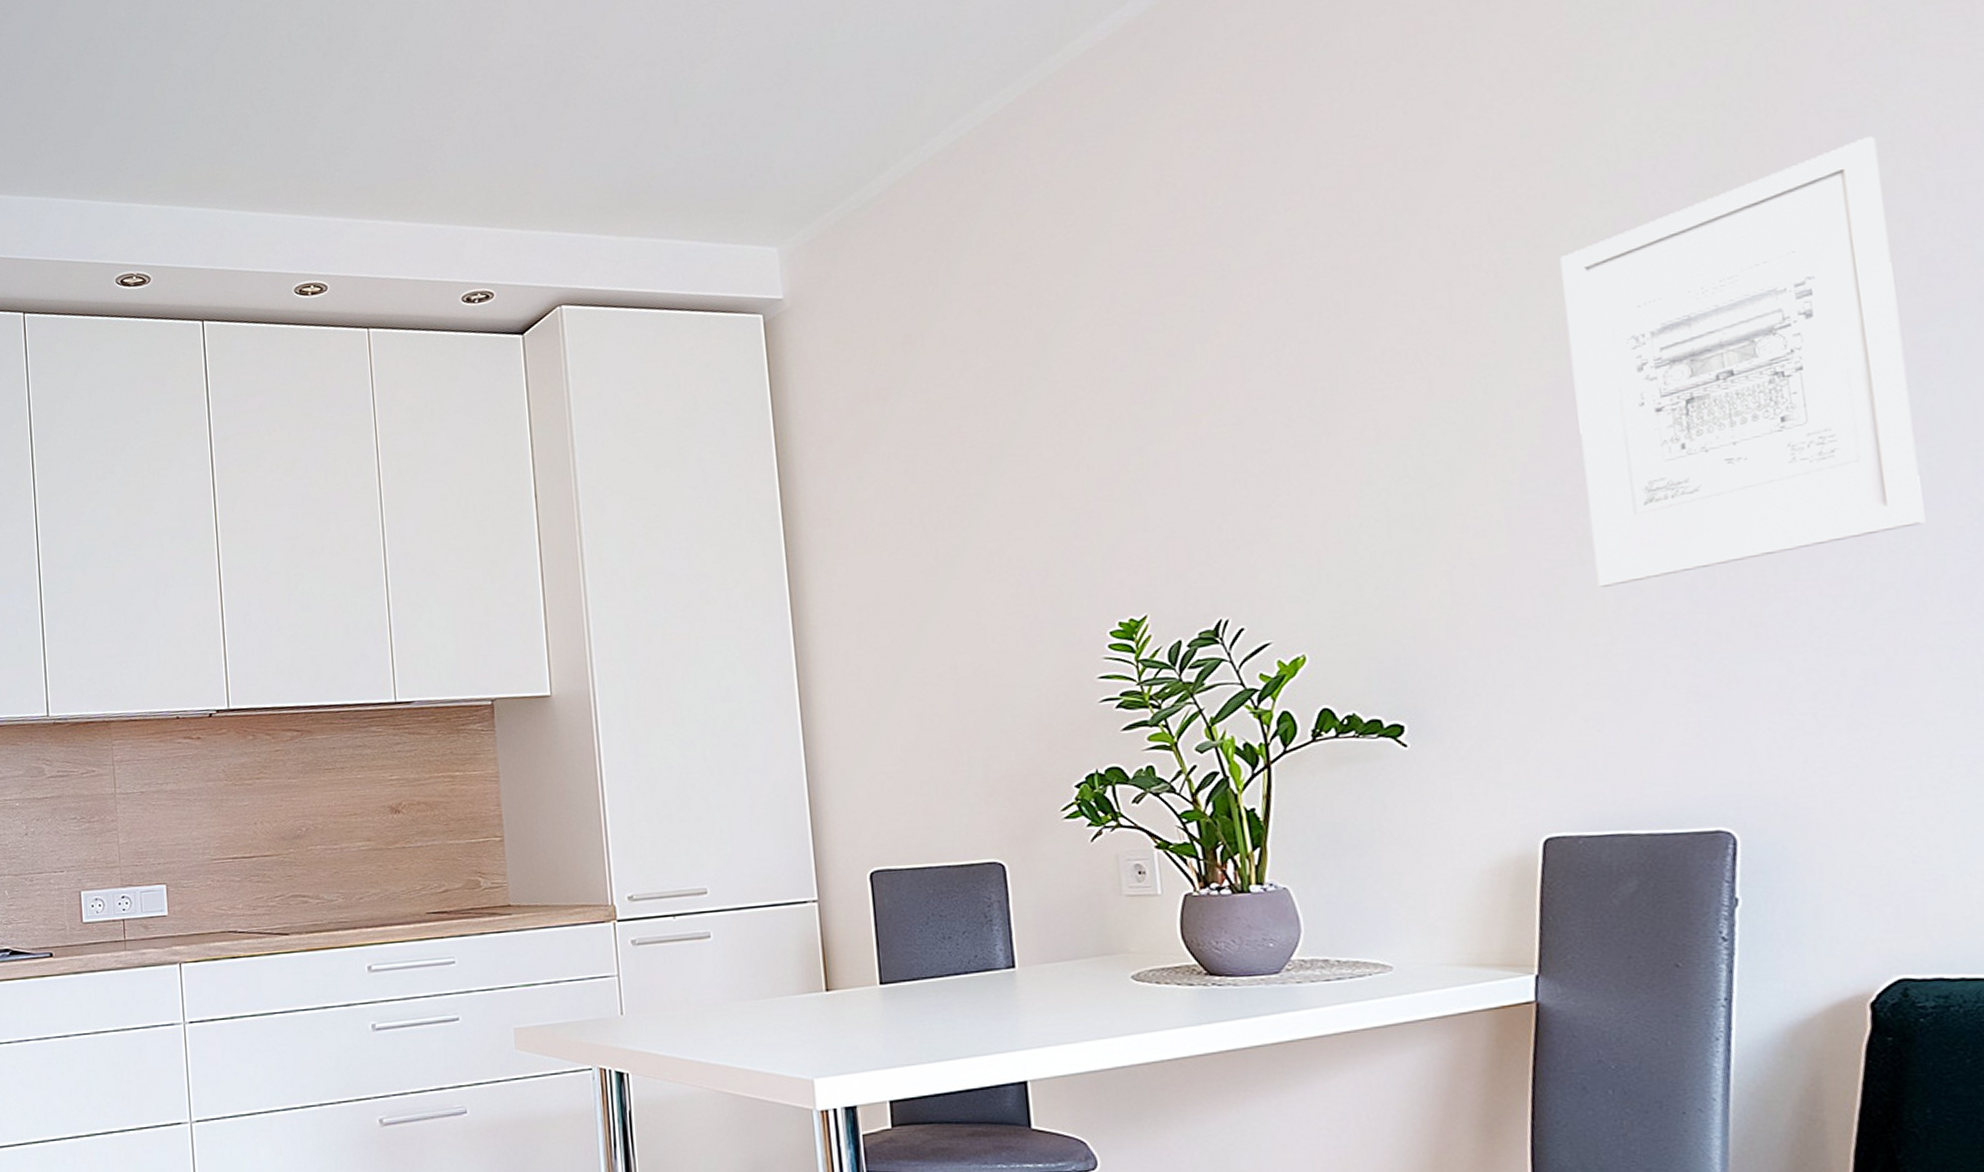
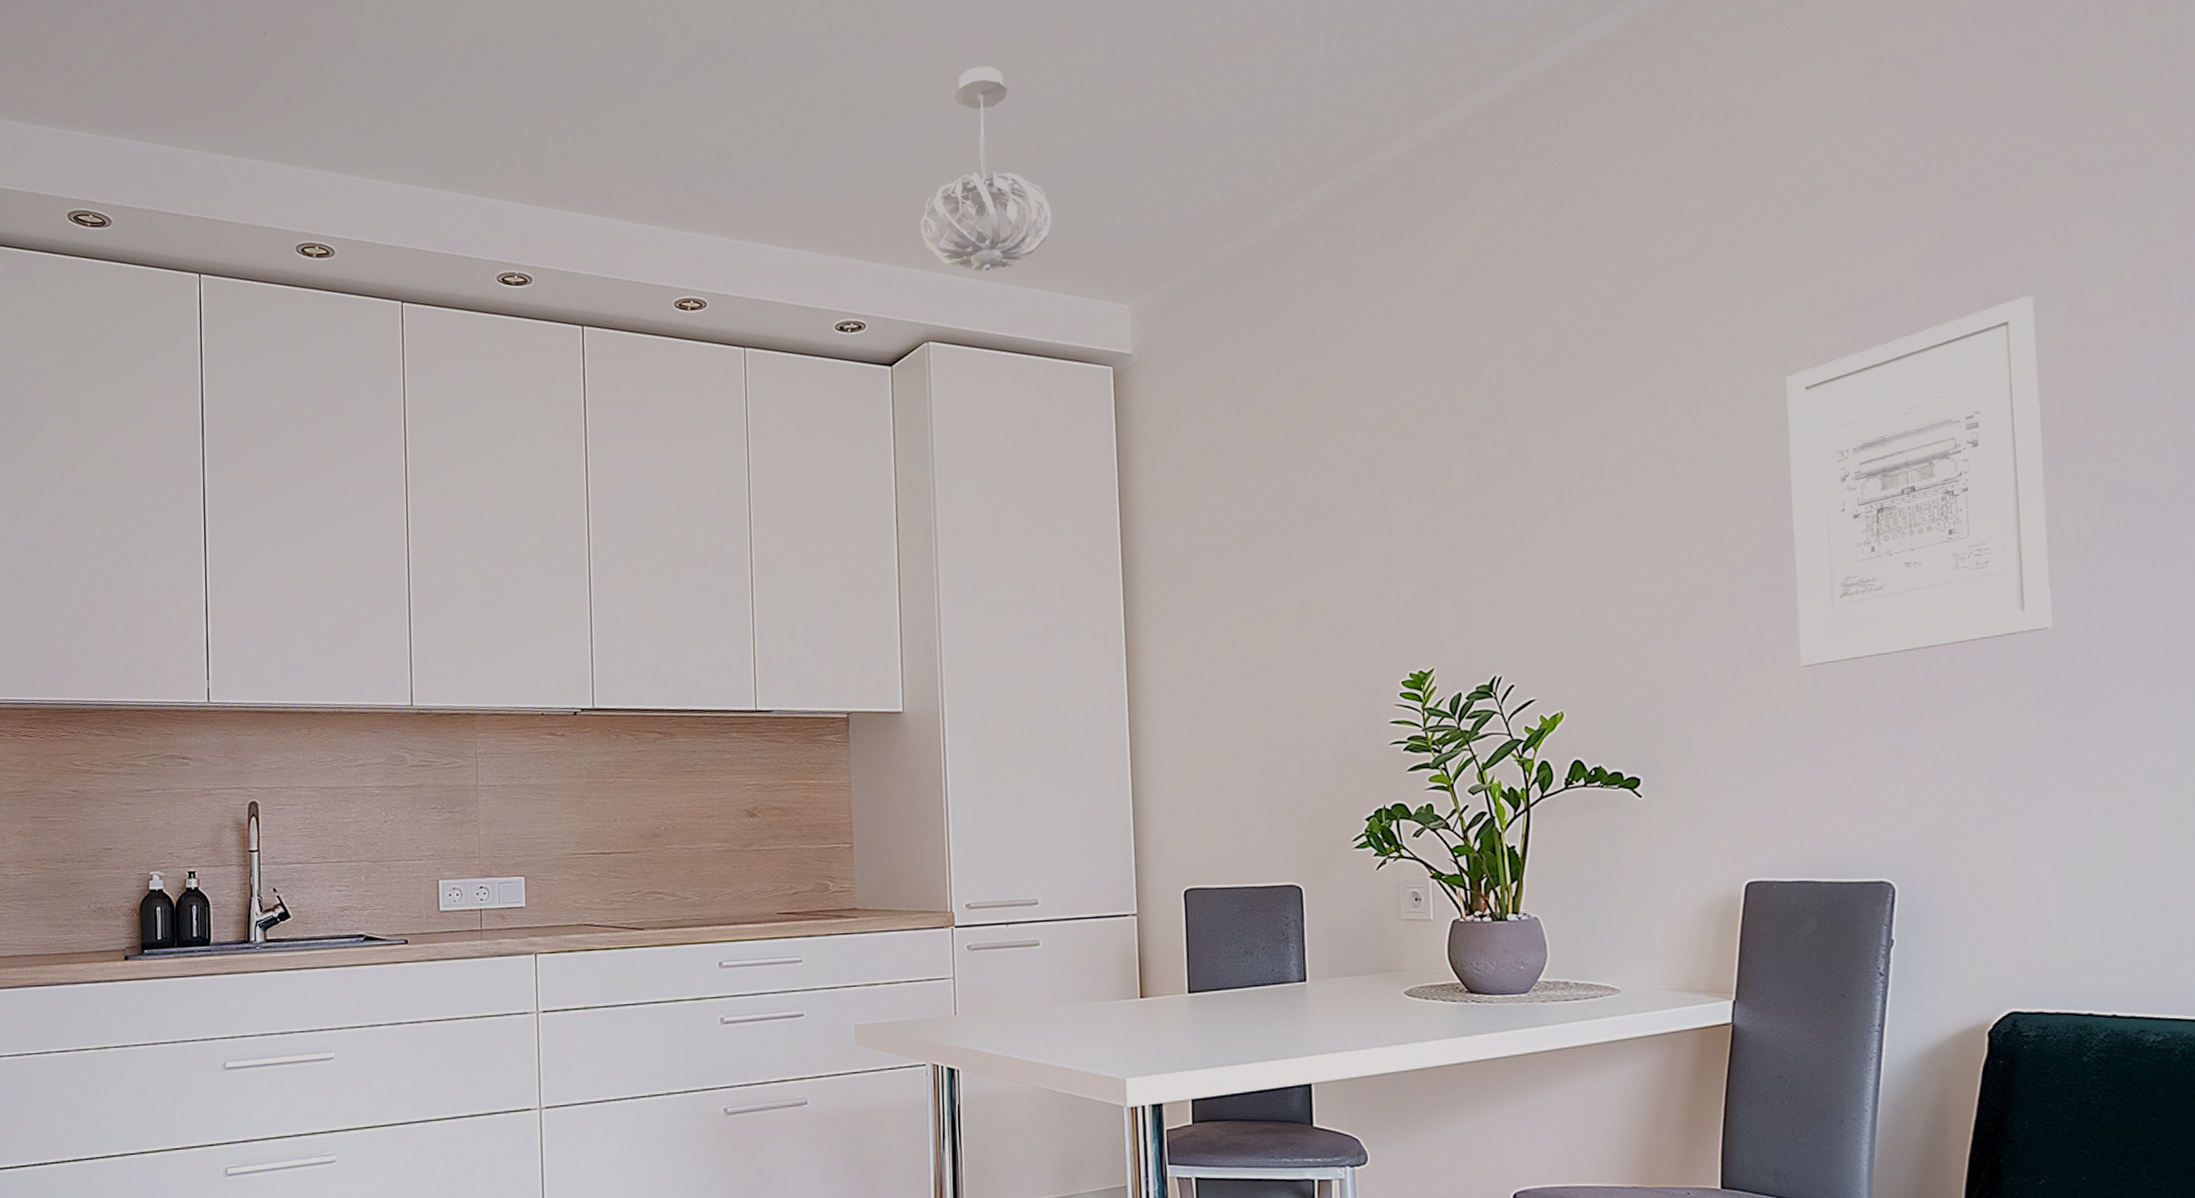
pendant light: none [546,12,689,228] -> present [919,66,1052,272]

